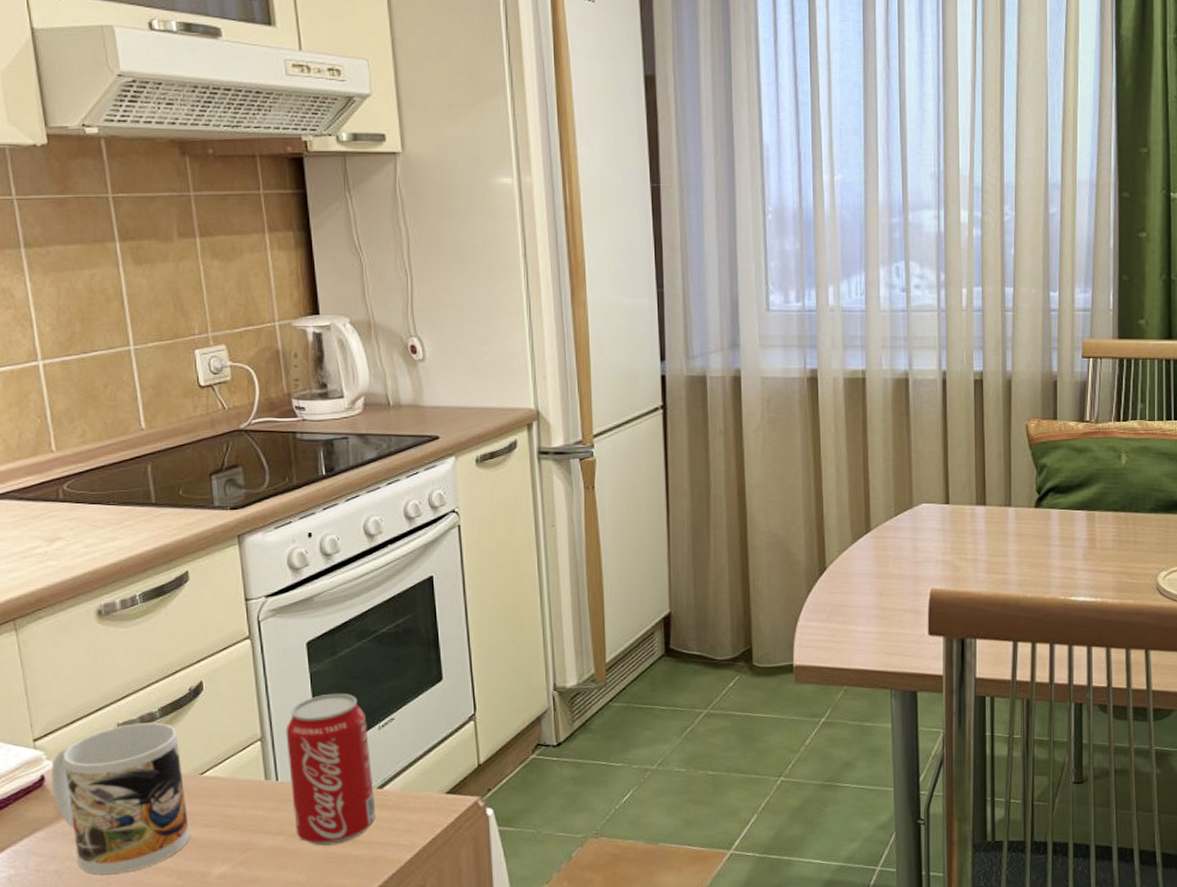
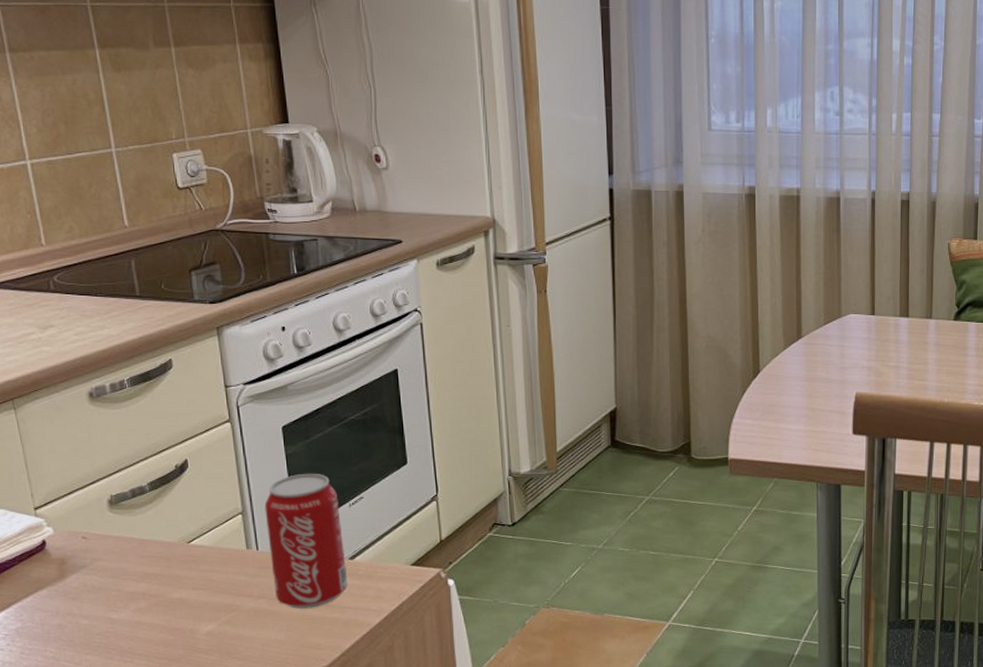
mug: present [50,722,190,874] -> none [51,495,179,629]

